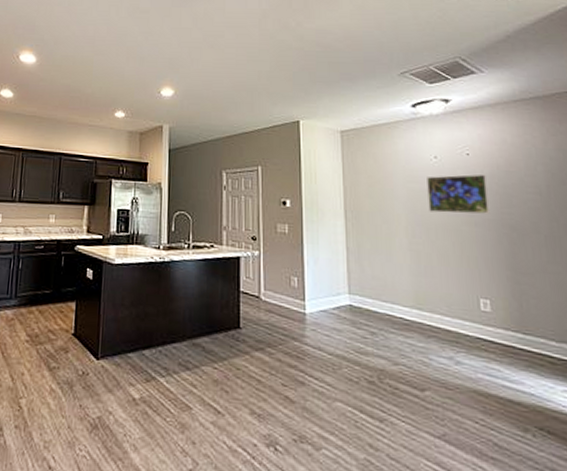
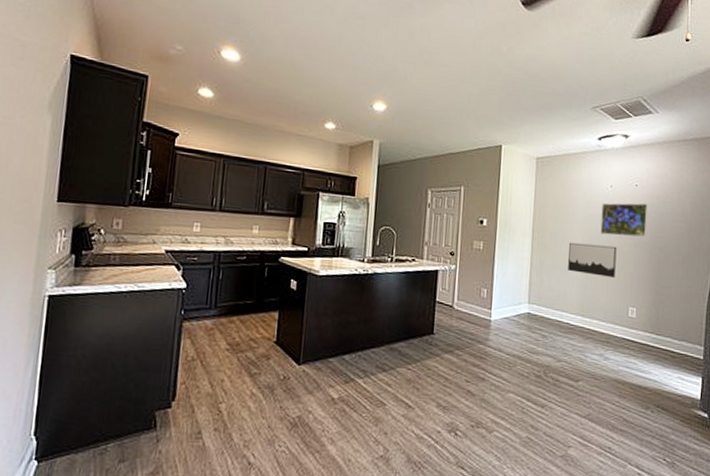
wall art: none [390,222,455,264] -> present [568,242,617,279]

